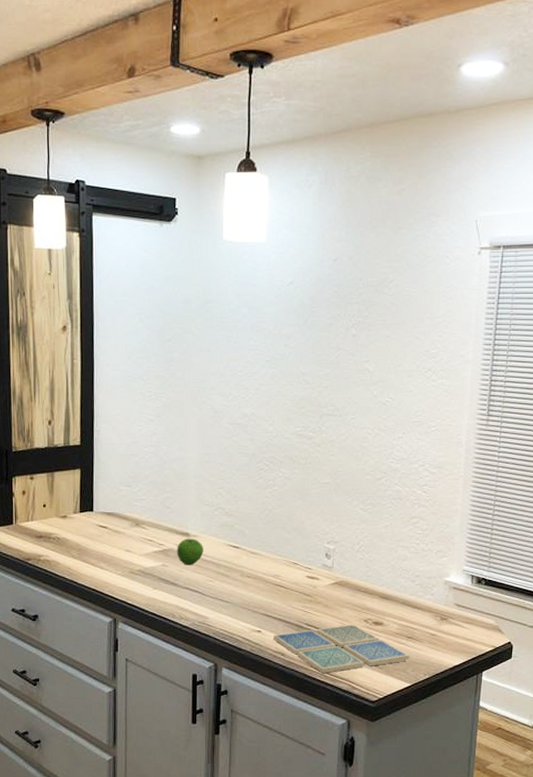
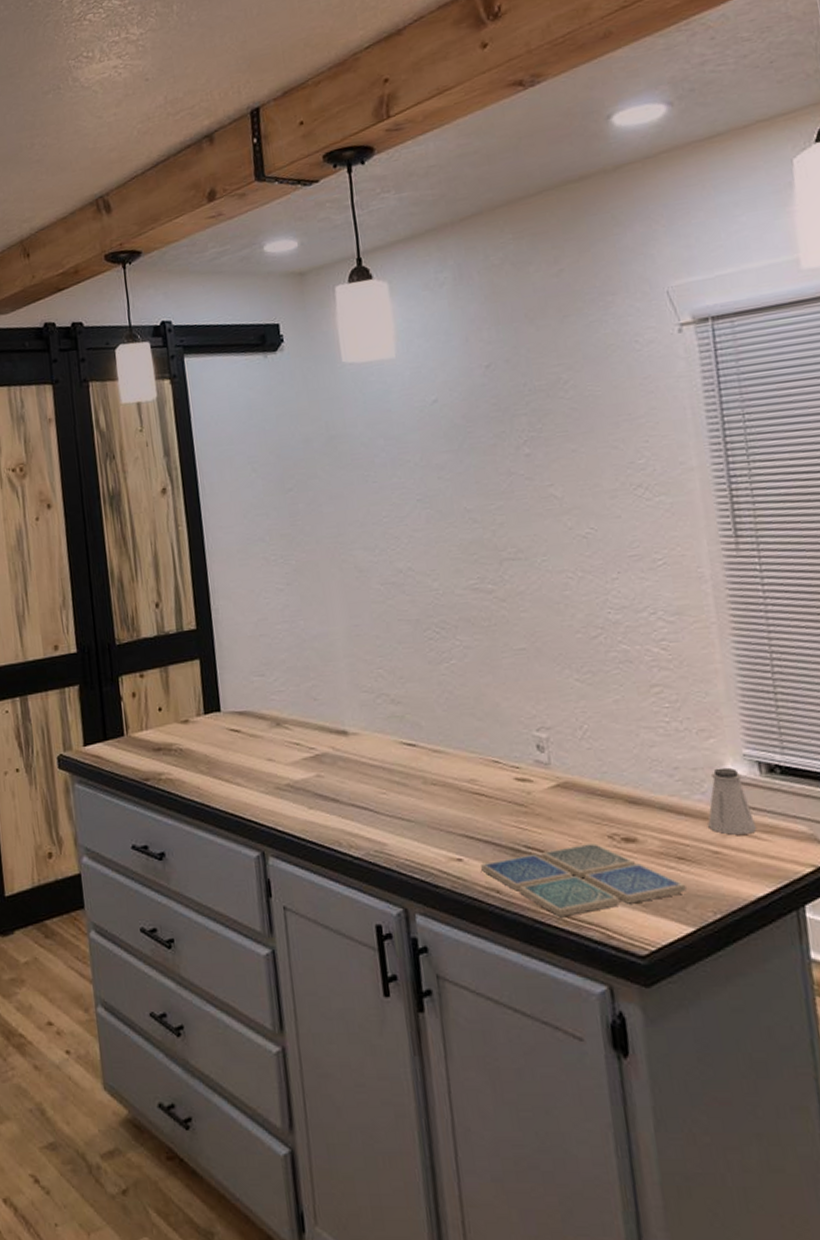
apple: present [177,538,203,566] -> none [332,737,369,774]
saltshaker: none [432,578,462,623] -> present [708,767,756,835]

